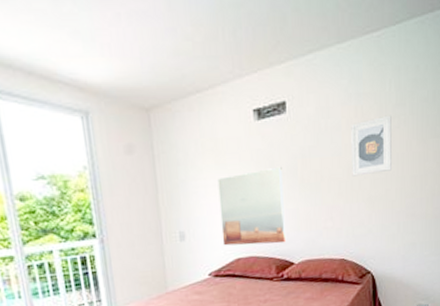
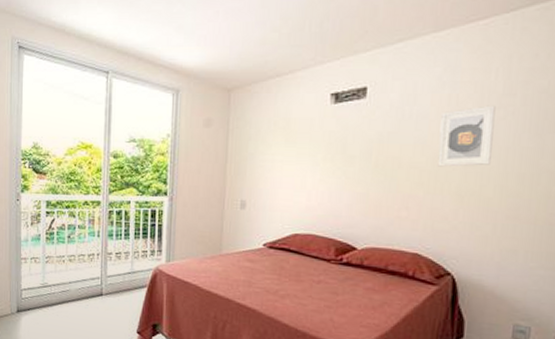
wall art: present [217,166,287,246] -> none [282,149,355,226]

